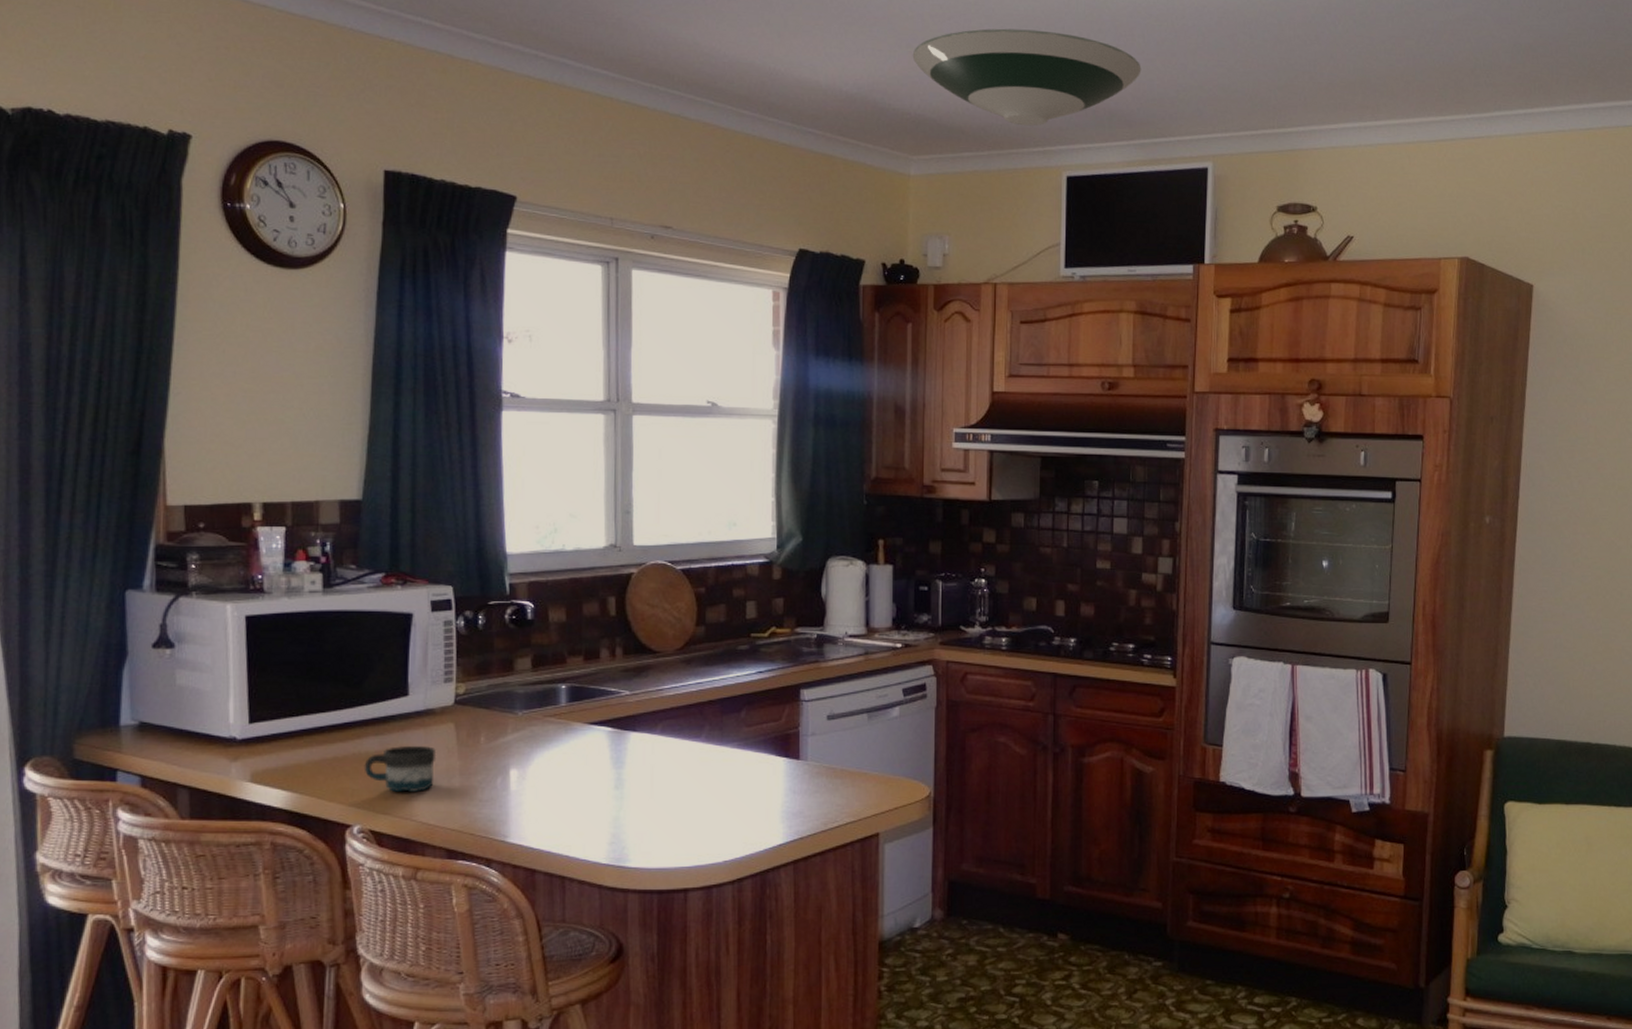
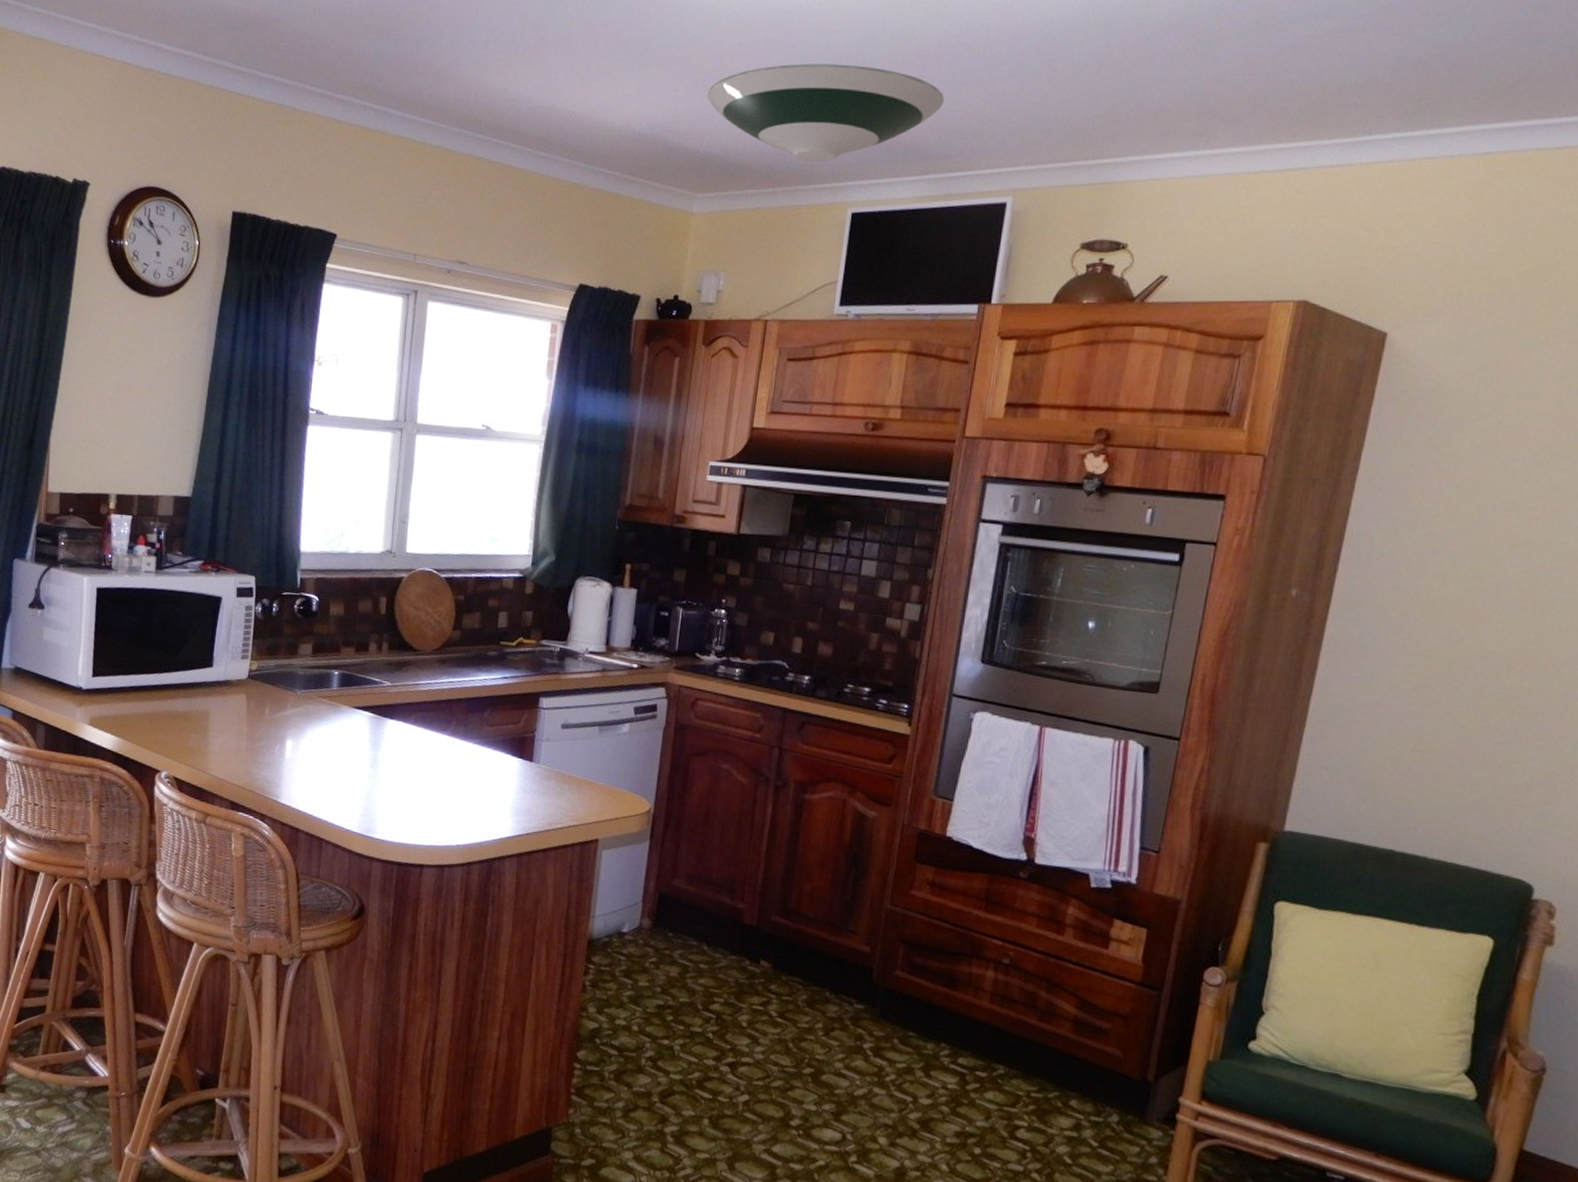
mug: present [364,746,437,792] -> none [173,709,231,750]

